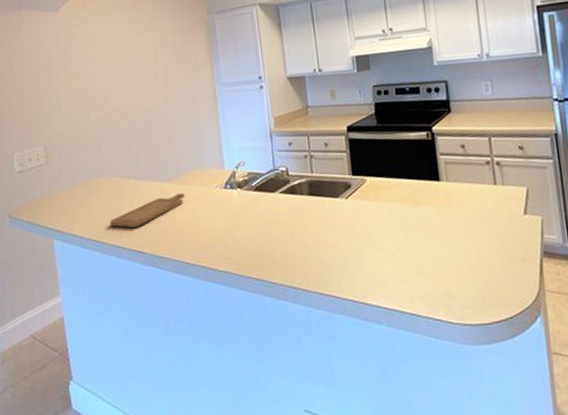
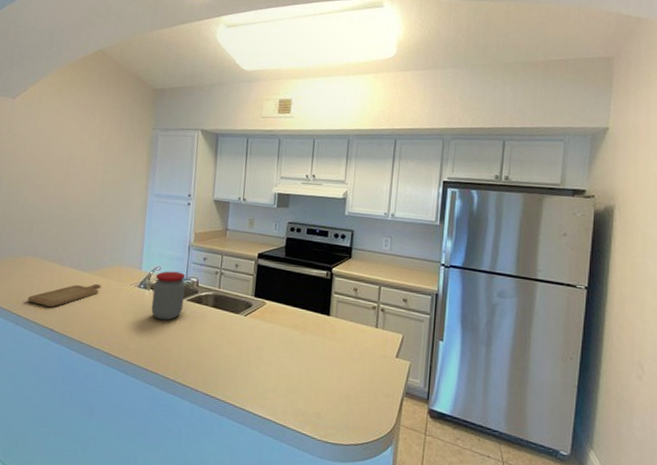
jar: none [240,163,277,220] -> present [151,271,186,321]

